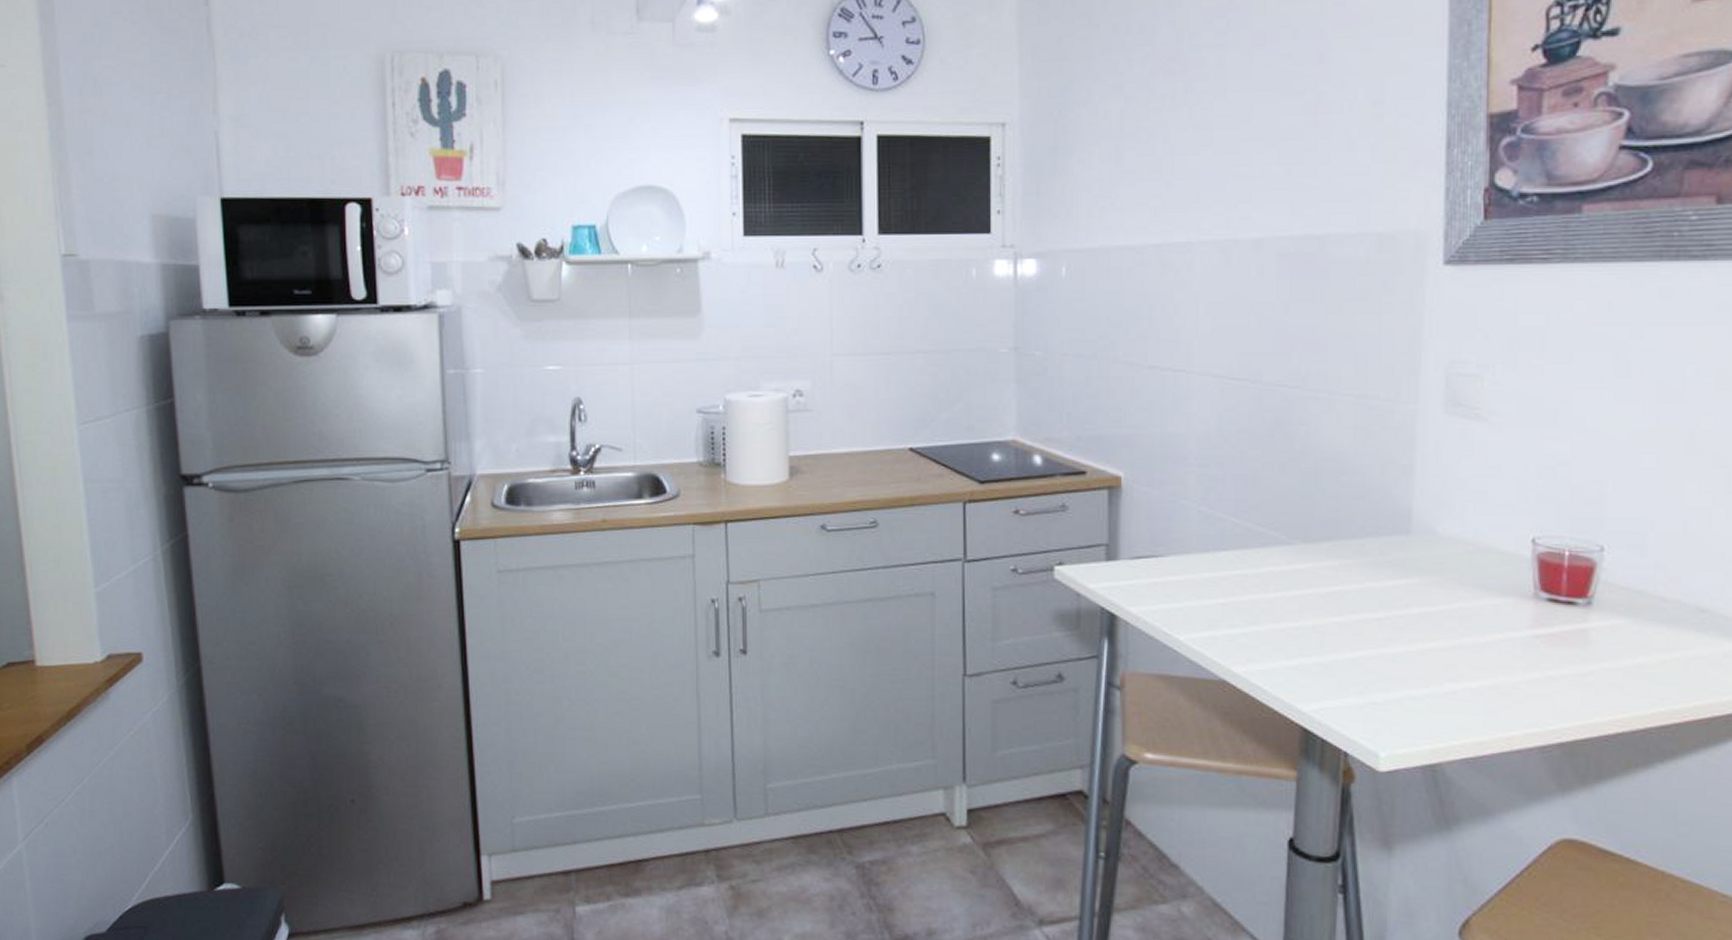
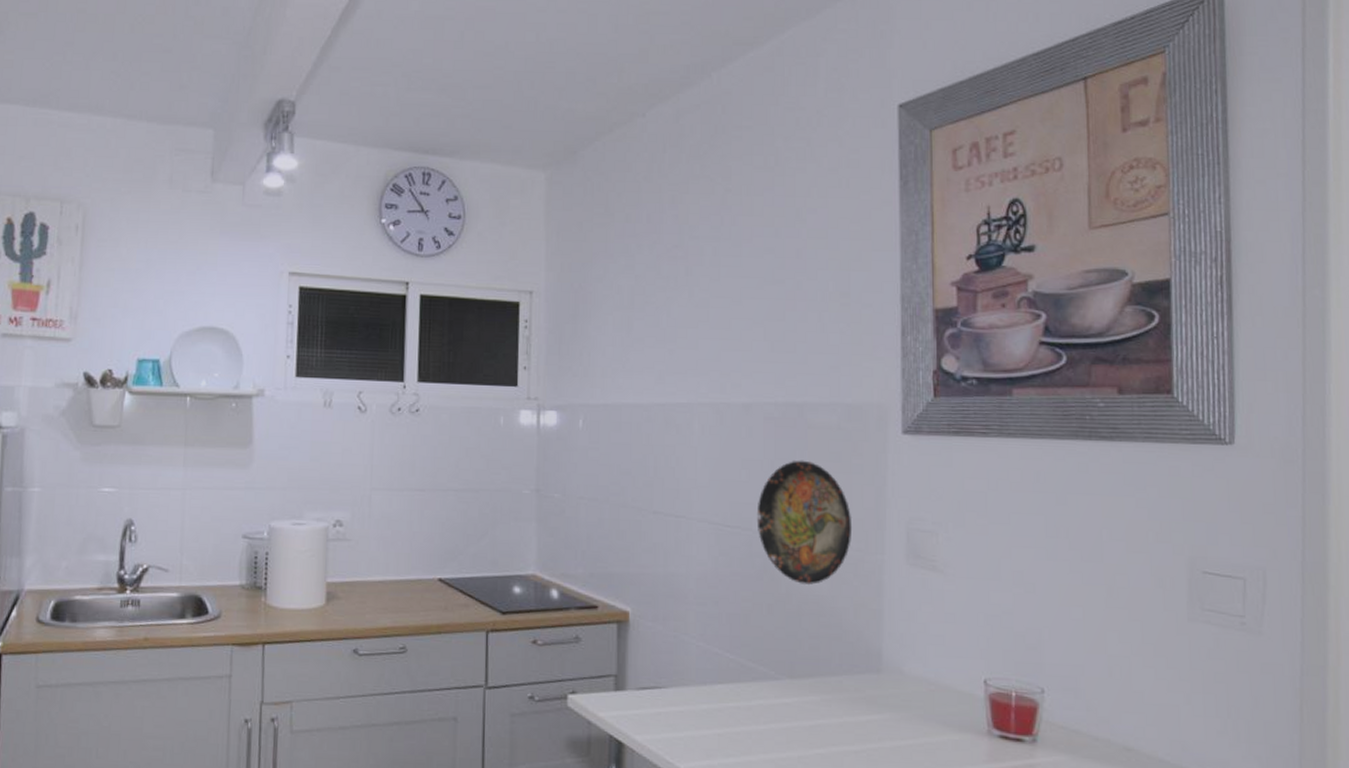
decorative plate: none [1267,300,1381,441] -> present [756,459,853,586]

